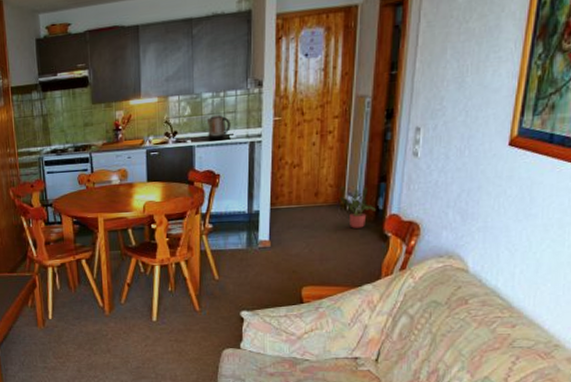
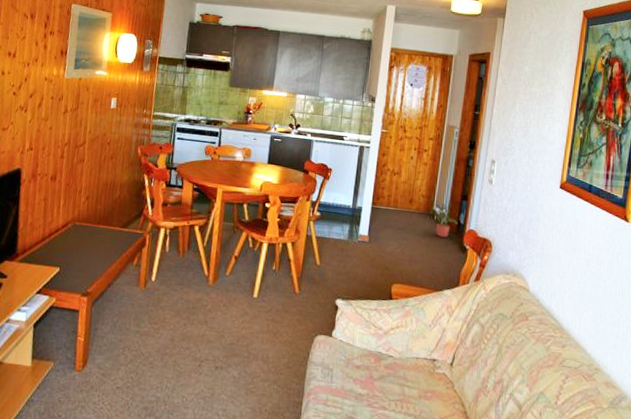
kettle: present [206,115,231,141] -> none [325,118,346,140]

